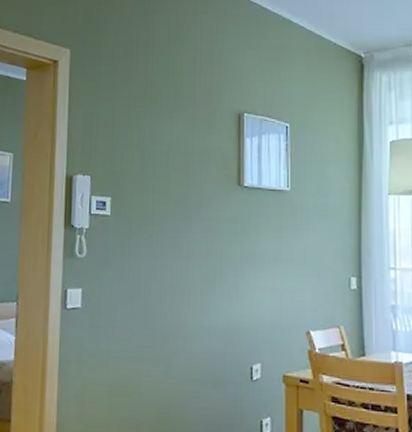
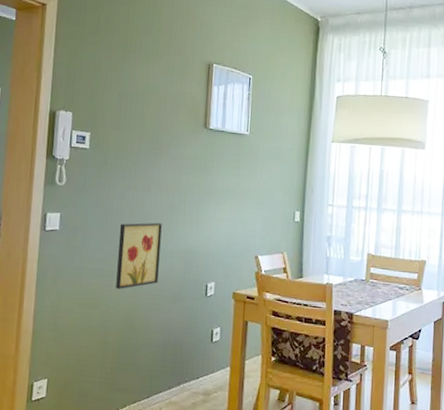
wall art: none [147,295,196,374] -> present [116,222,162,289]

